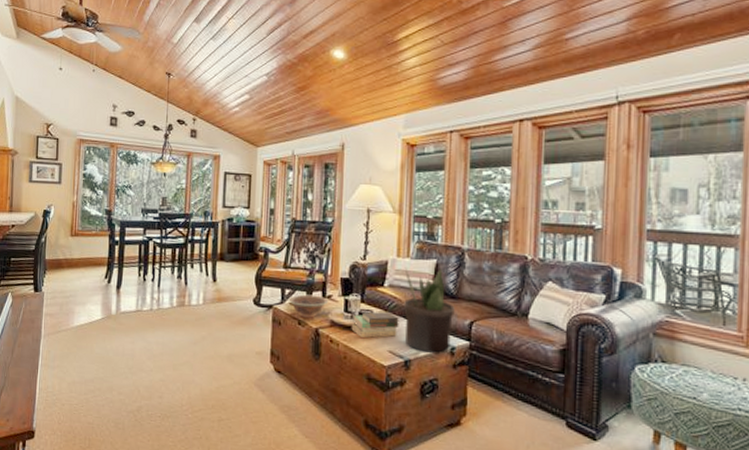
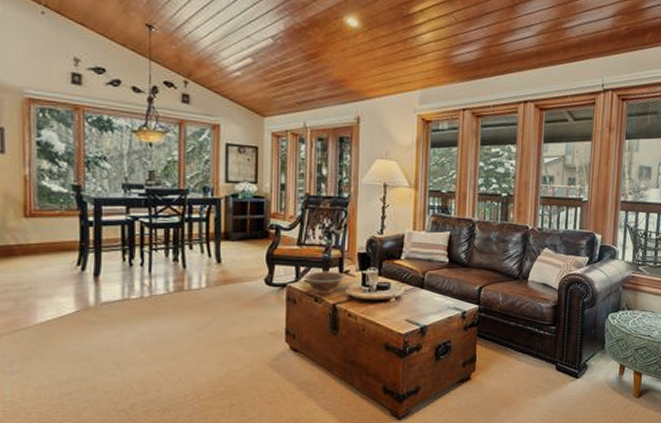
books: present [351,311,399,339] -> none [369,282,416,310]
planter: present [404,267,455,353] -> none [420,240,466,318]

